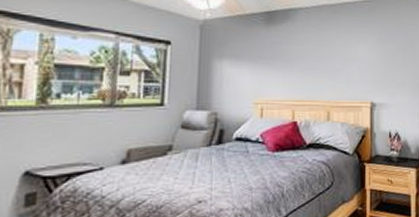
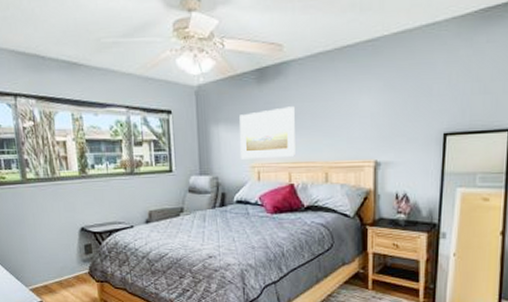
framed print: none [244,48,300,96] -> present [240,106,295,160]

